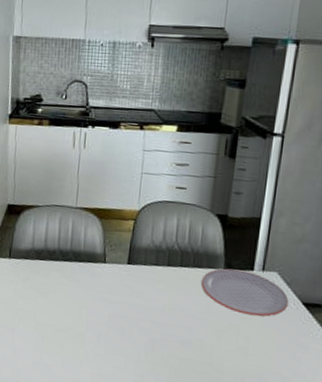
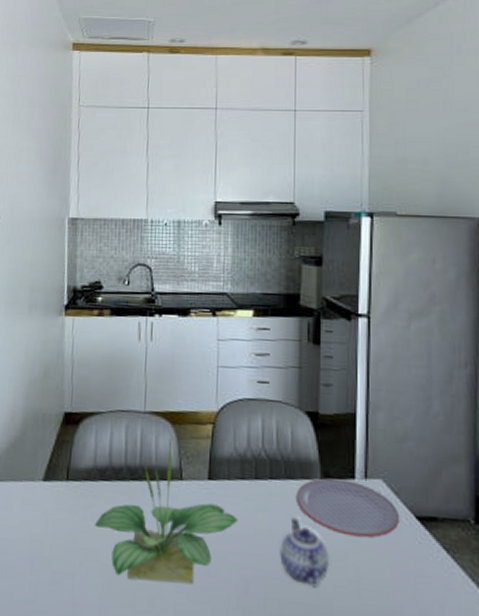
potted plant: none [32,230,150,342] -> present [95,438,238,585]
teapot: none [183,297,225,351] -> present [280,518,330,588]

